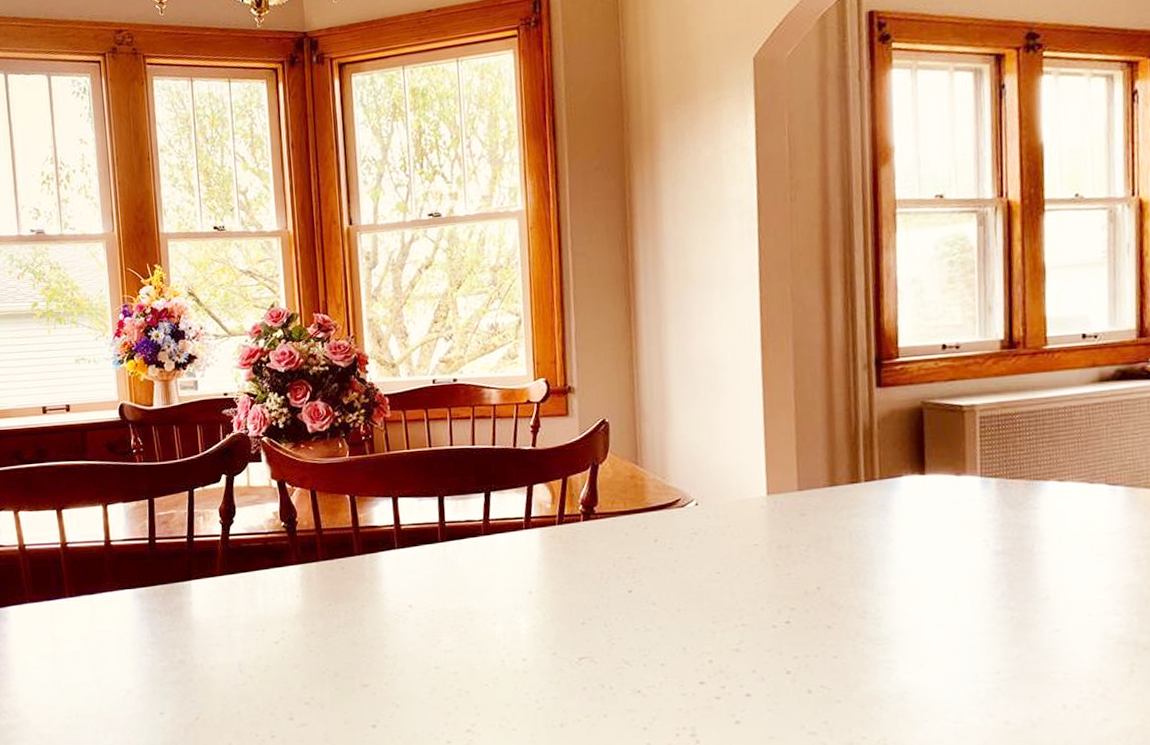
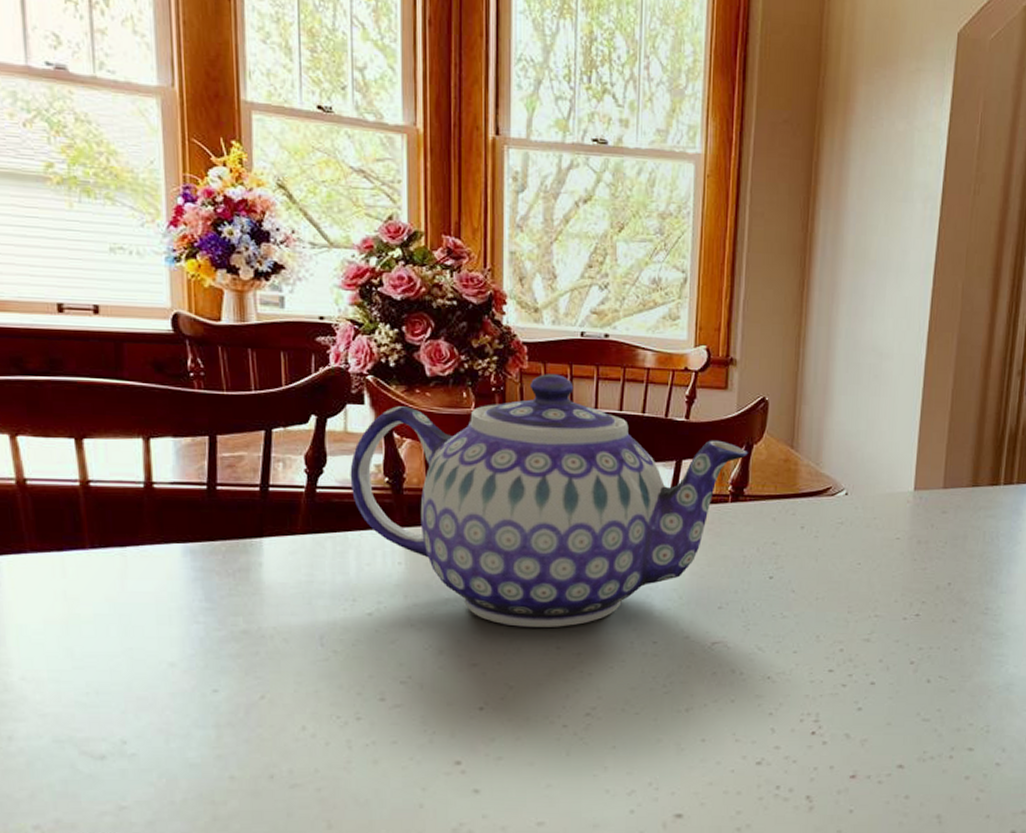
teapot: none [254,419,595,649] -> present [350,374,749,627]

